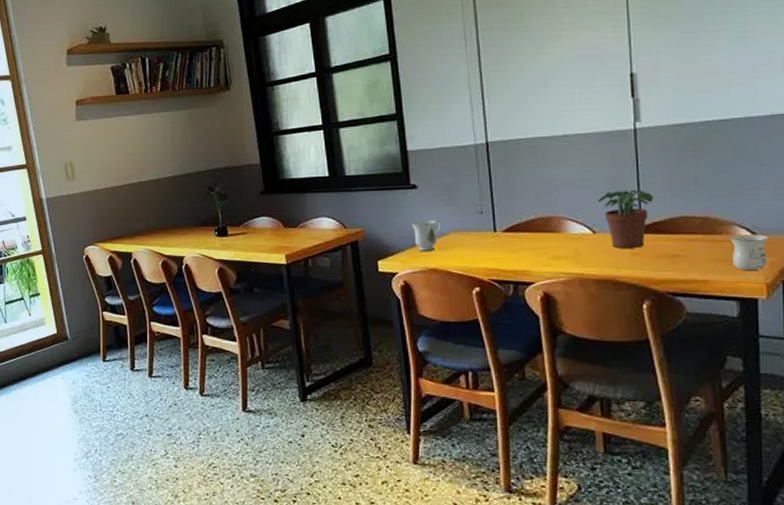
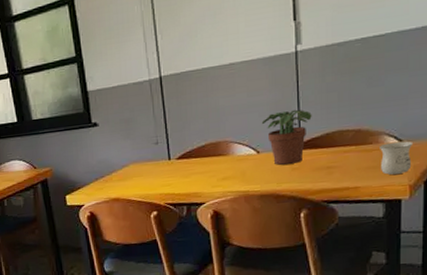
mug: present [411,220,442,251] -> none [94,153,122,184]

